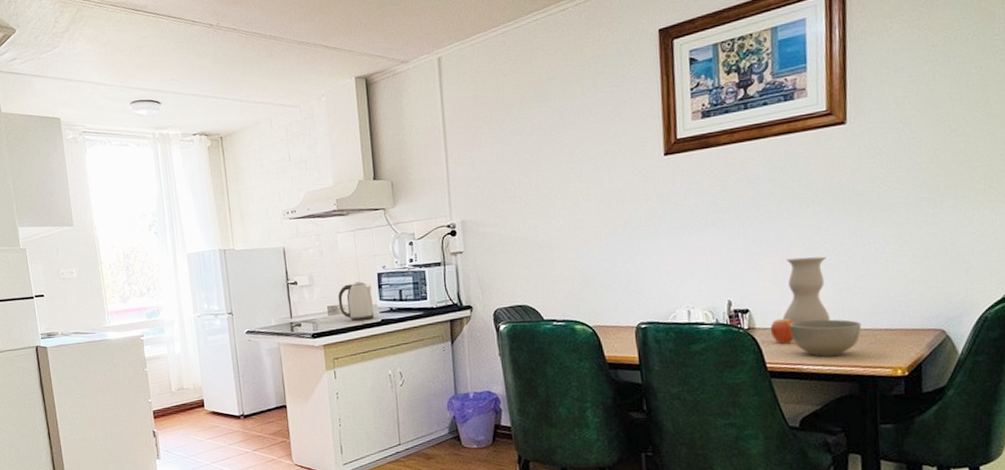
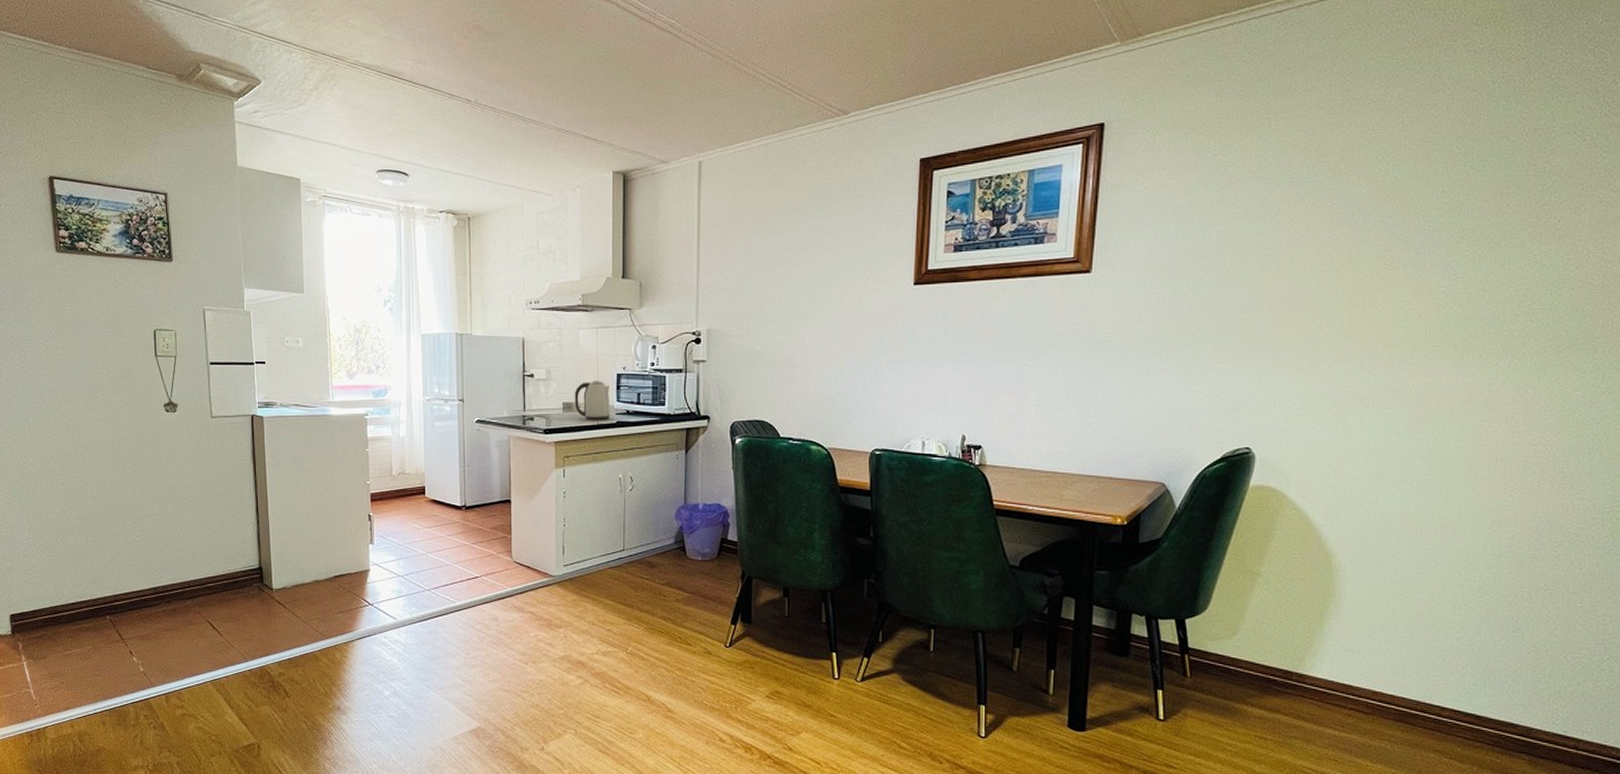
fruit: present [770,316,796,344] -> none [1000,456,1026,482]
vase: present [782,256,831,323] -> none [1013,399,1061,464]
bowl: present [789,319,862,357] -> none [1018,462,1088,500]

